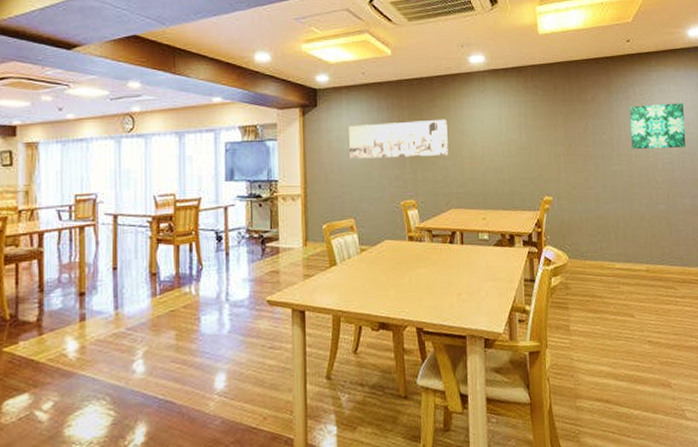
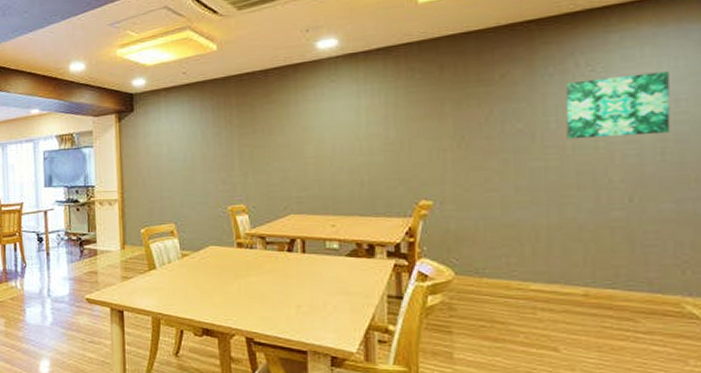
wall art: present [348,119,449,159] -> none [168,115,288,163]

